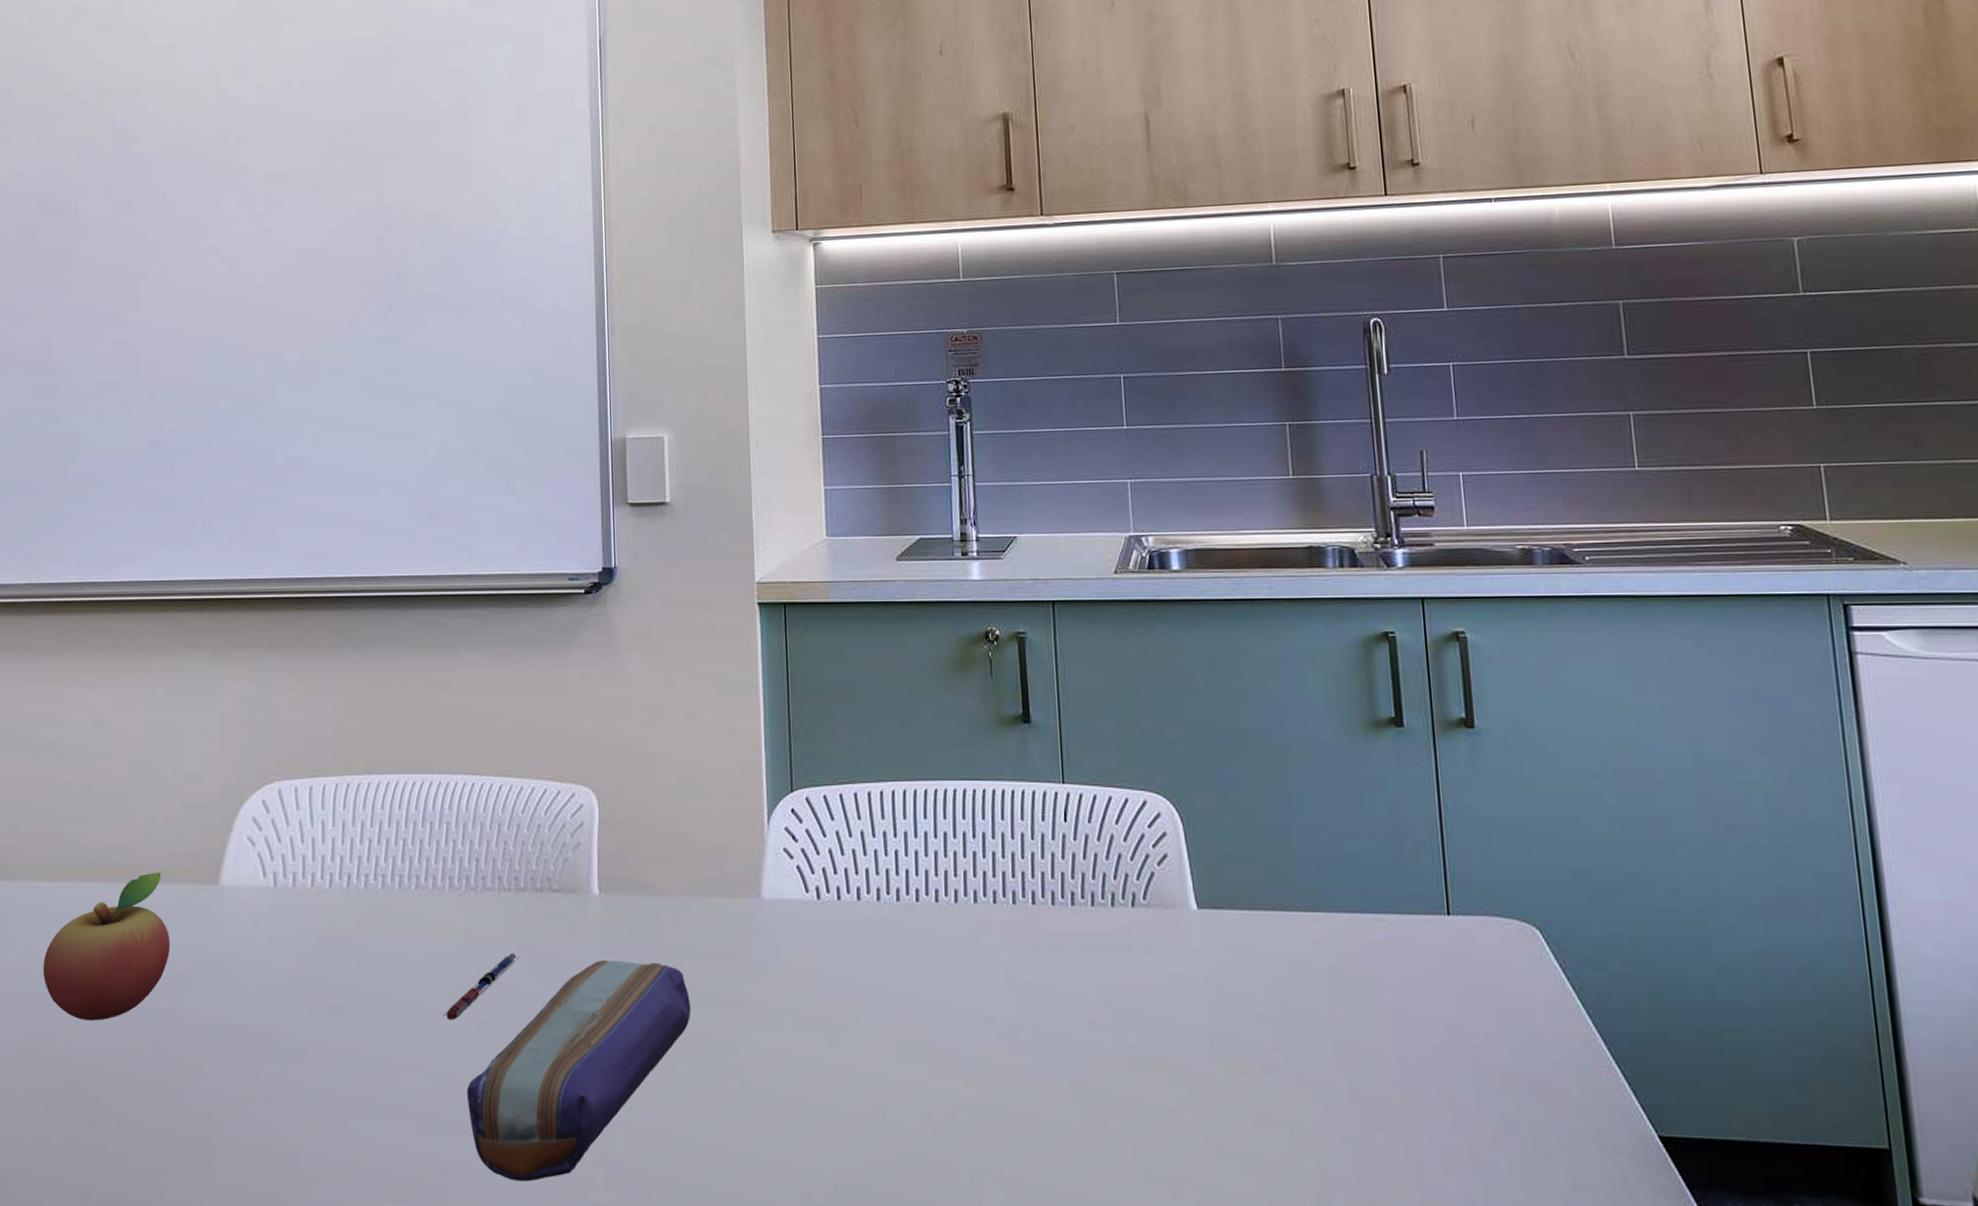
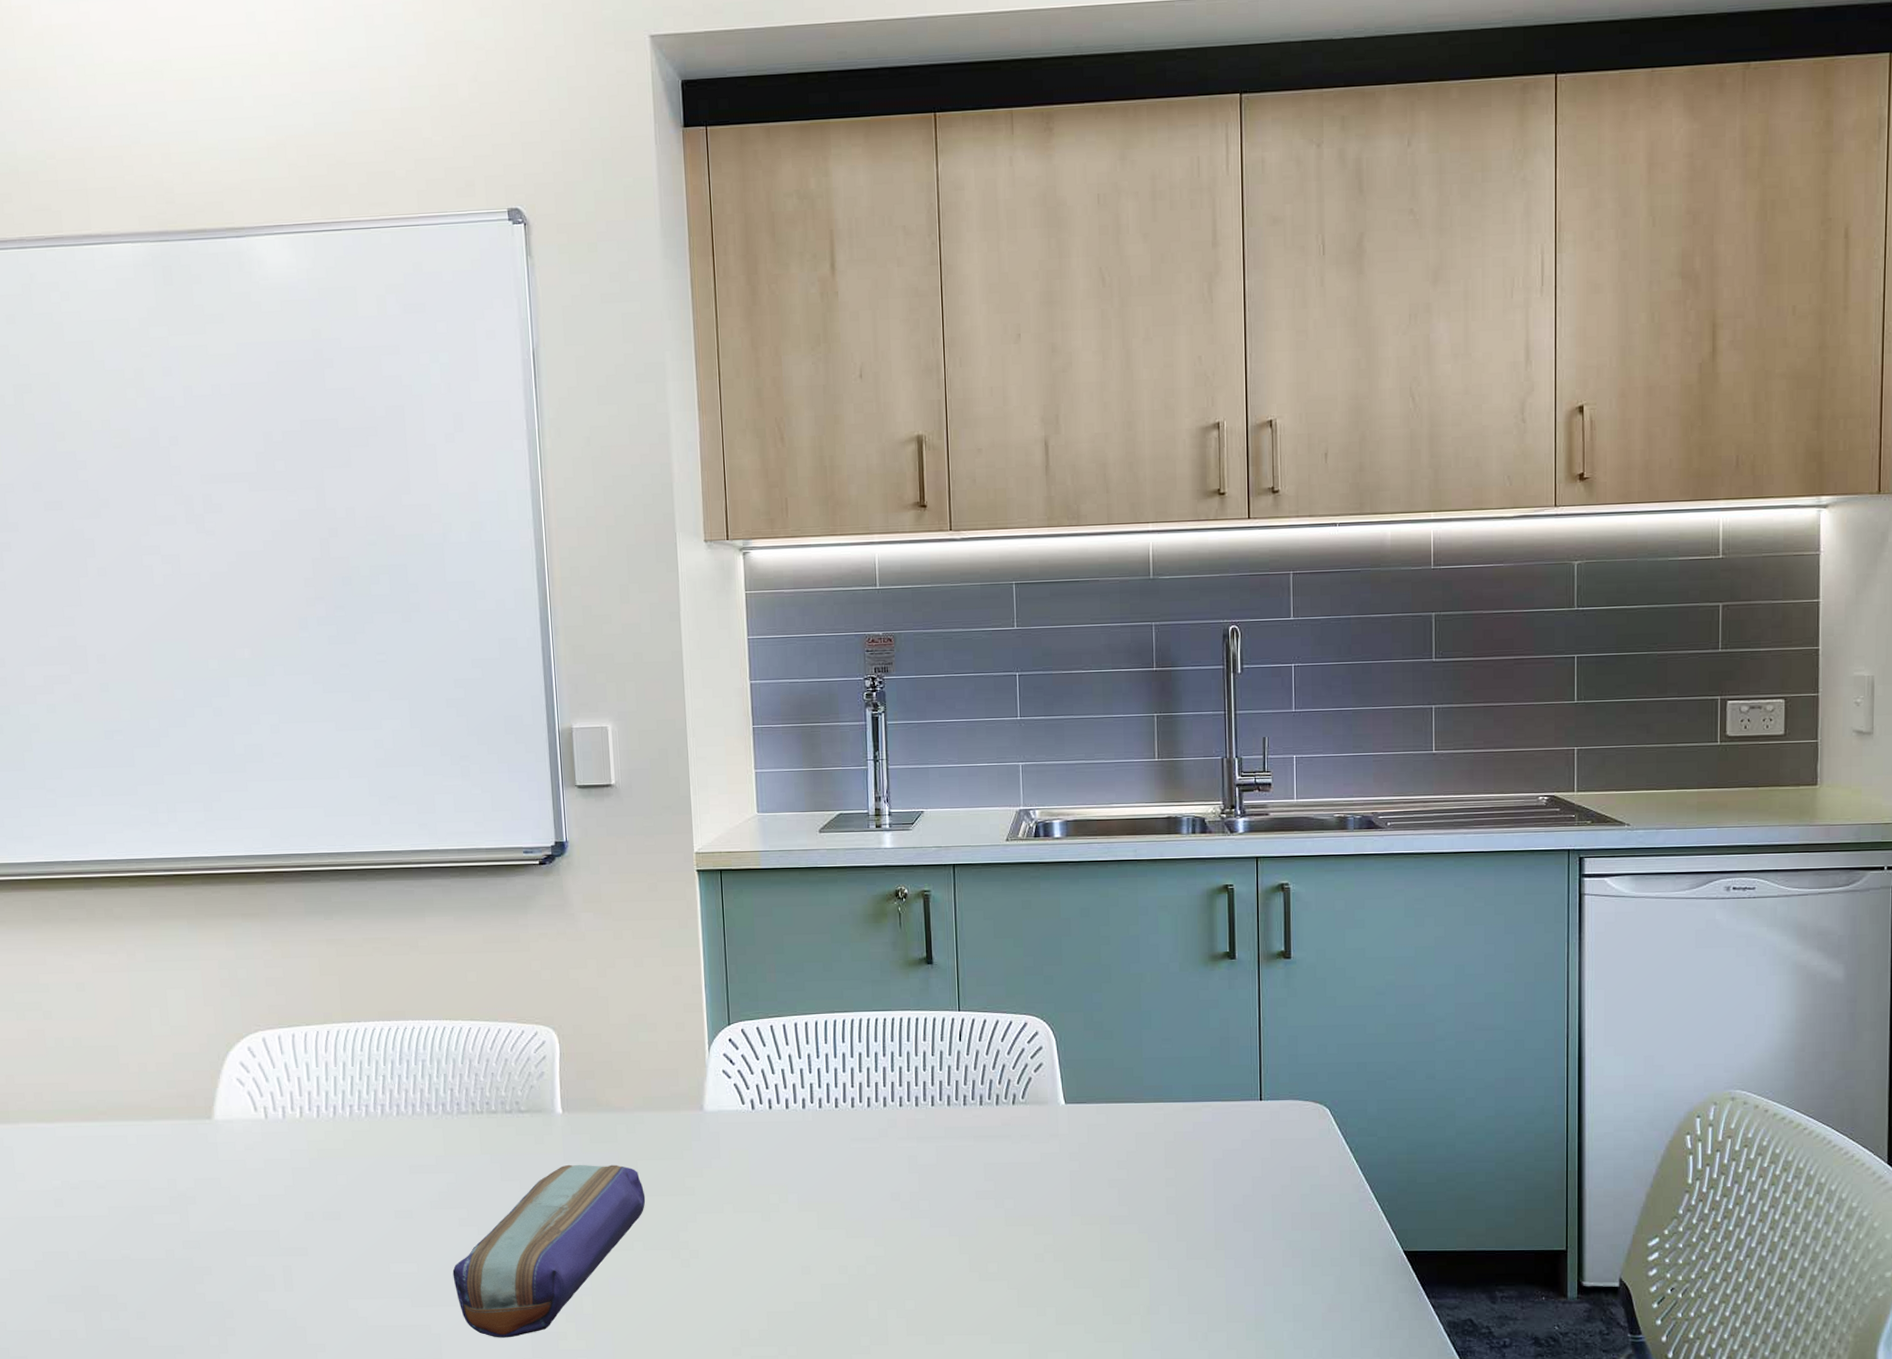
fruit: present [43,872,171,1021] -> none [51,1111,172,1235]
pen: present [442,952,520,1020] -> none [427,1162,494,1218]

